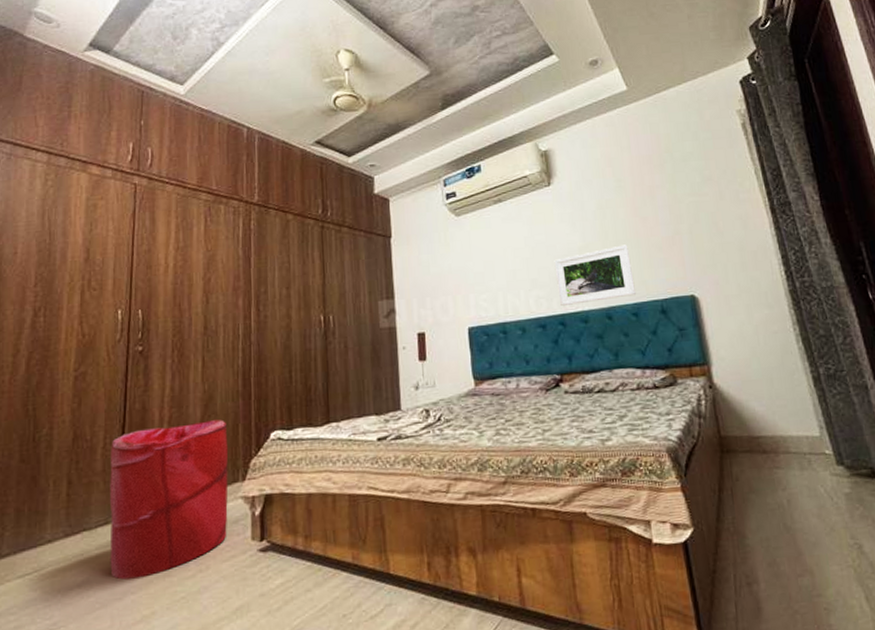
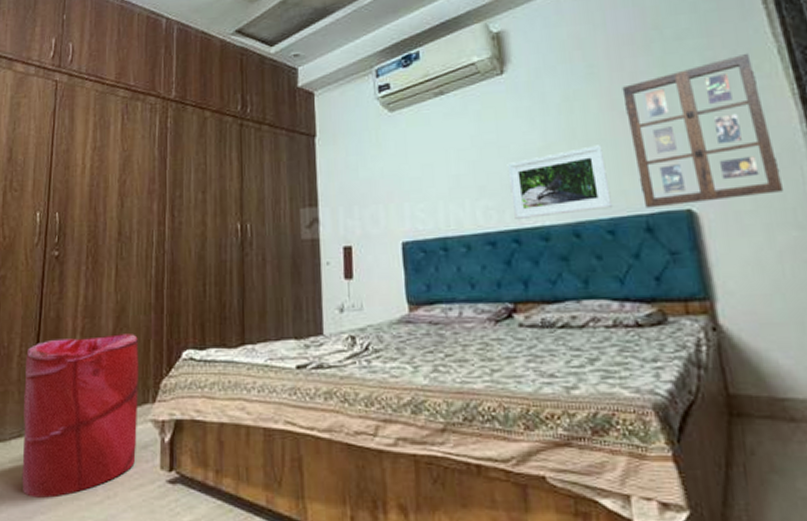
picture frame: none [642,173,759,295] -> present [622,52,784,208]

